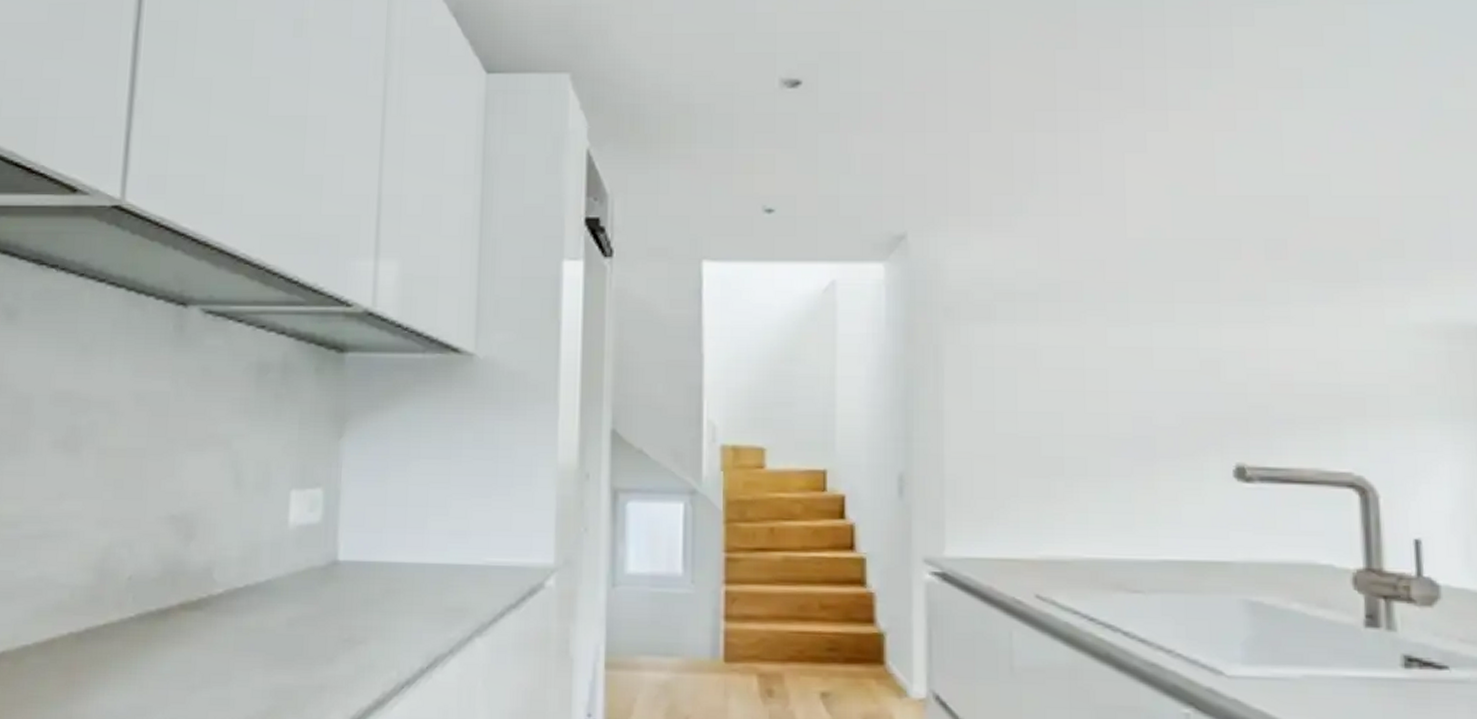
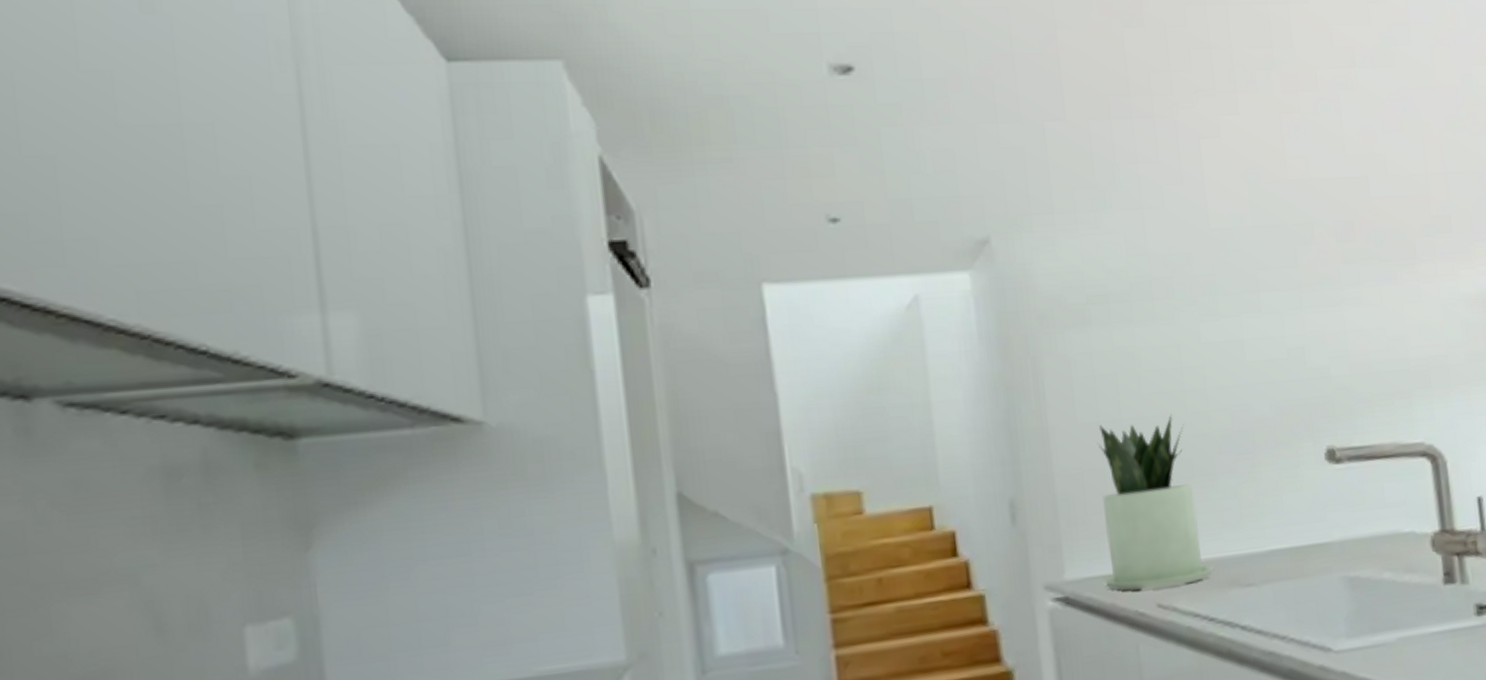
planter: none [983,412,1098,580] -> present [1097,414,1213,592]

